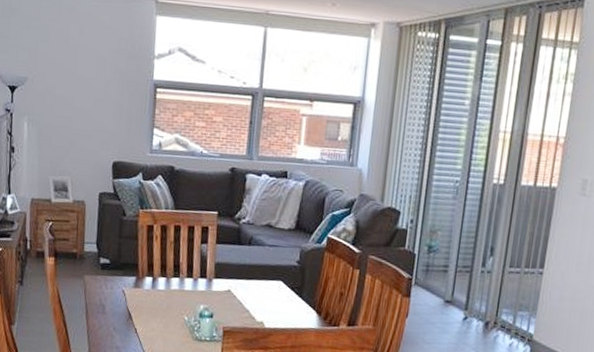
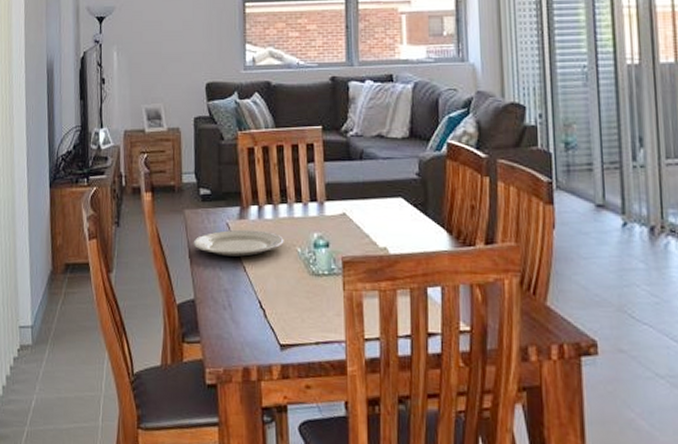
plate: none [90,296,173,320] -> present [193,229,284,257]

